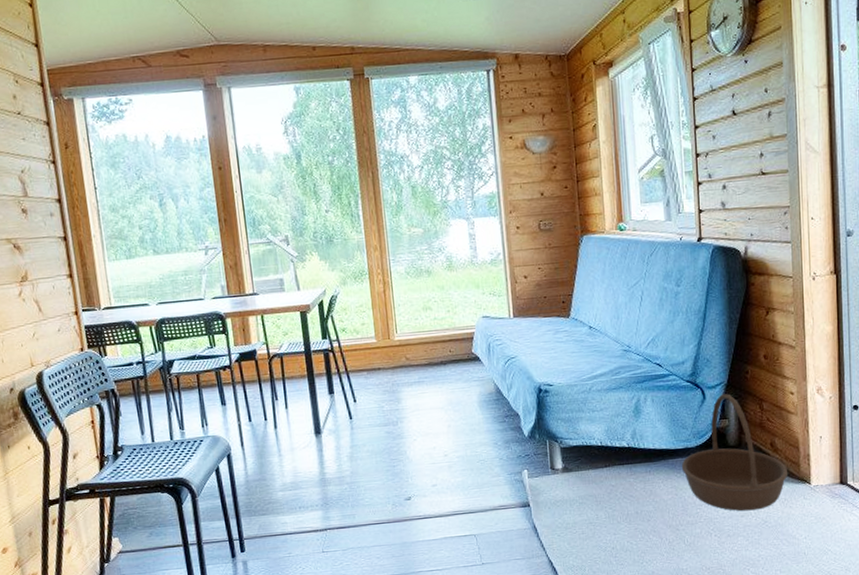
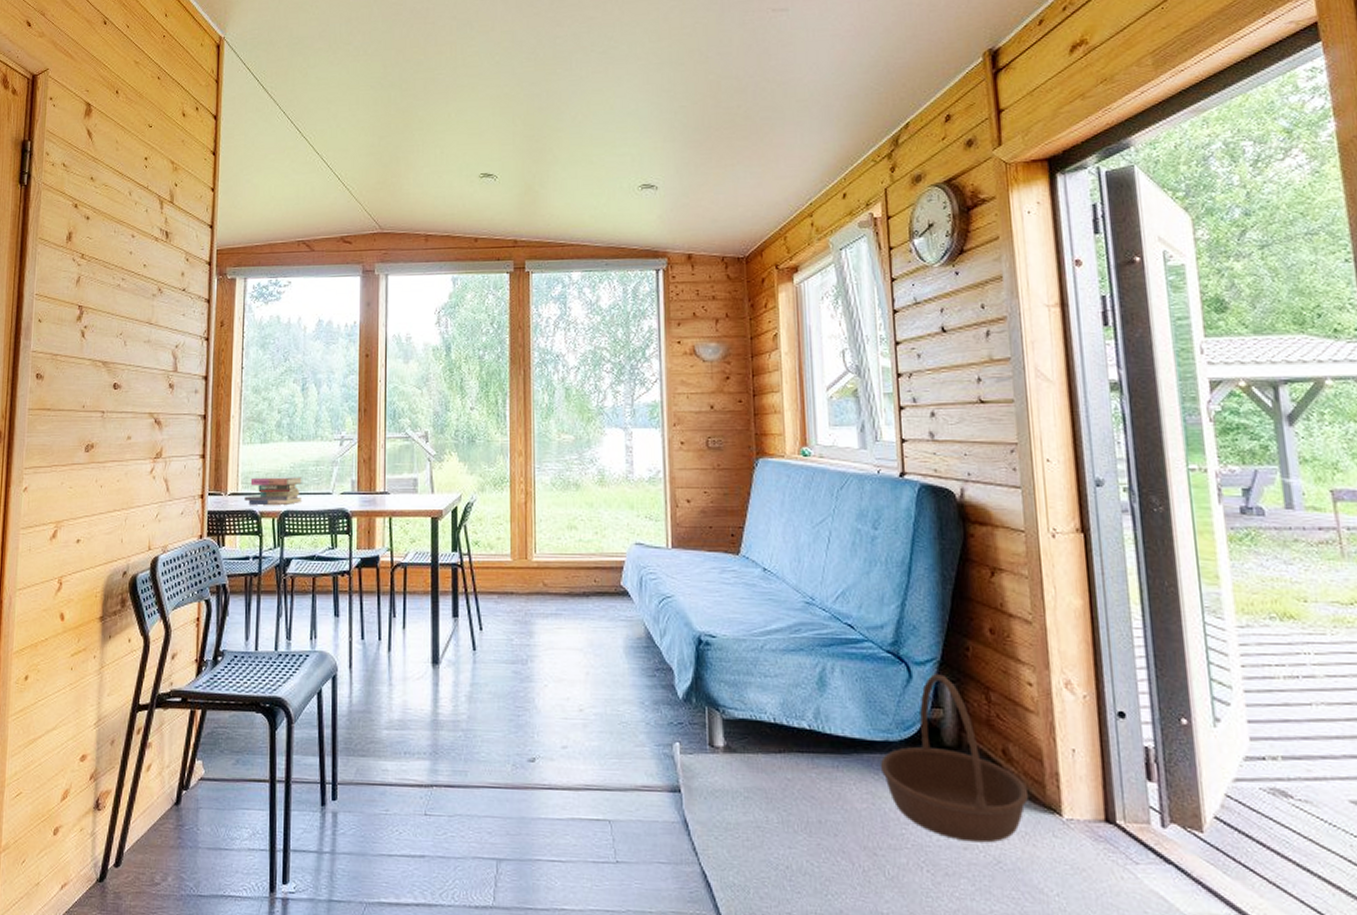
books: none [119,287,175,316] -> present [244,477,302,505]

